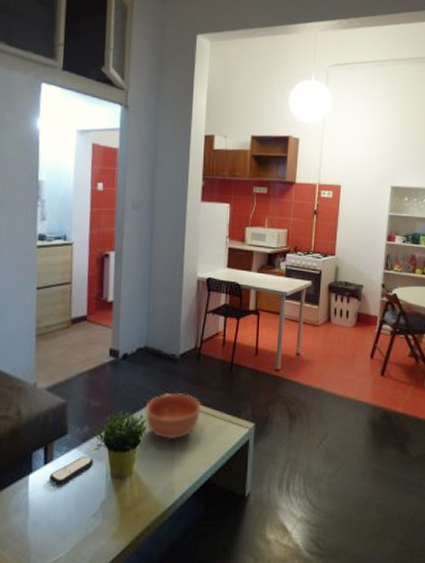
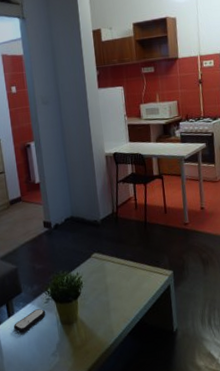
bowl: present [145,392,201,439] -> none [79,251,125,290]

